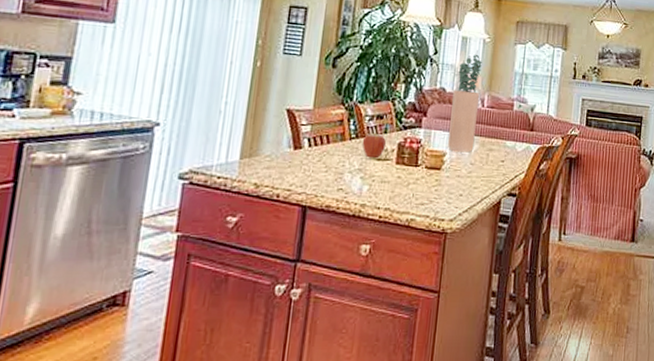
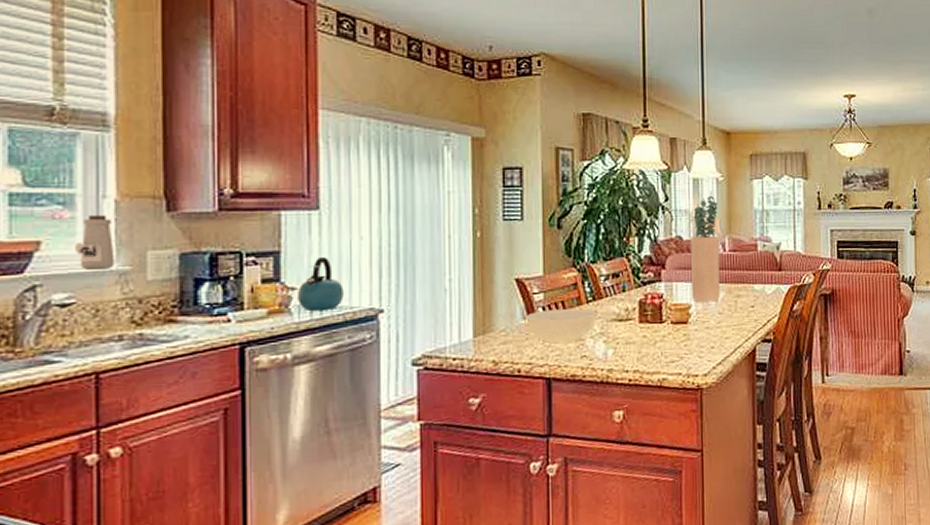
kettle: none [80,67,126,117] -> present [296,257,344,311]
bowl: none [291,141,358,175] -> present [526,308,597,344]
fruit: present [362,132,387,159] -> none [600,292,627,320]

